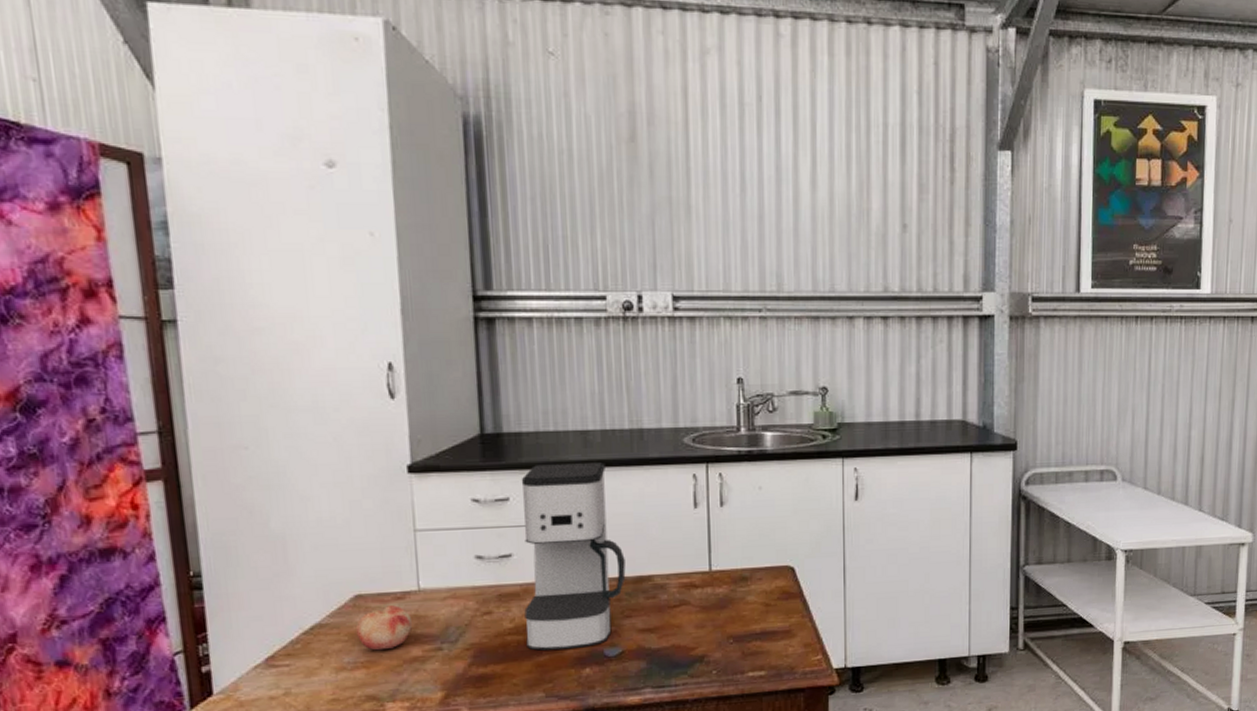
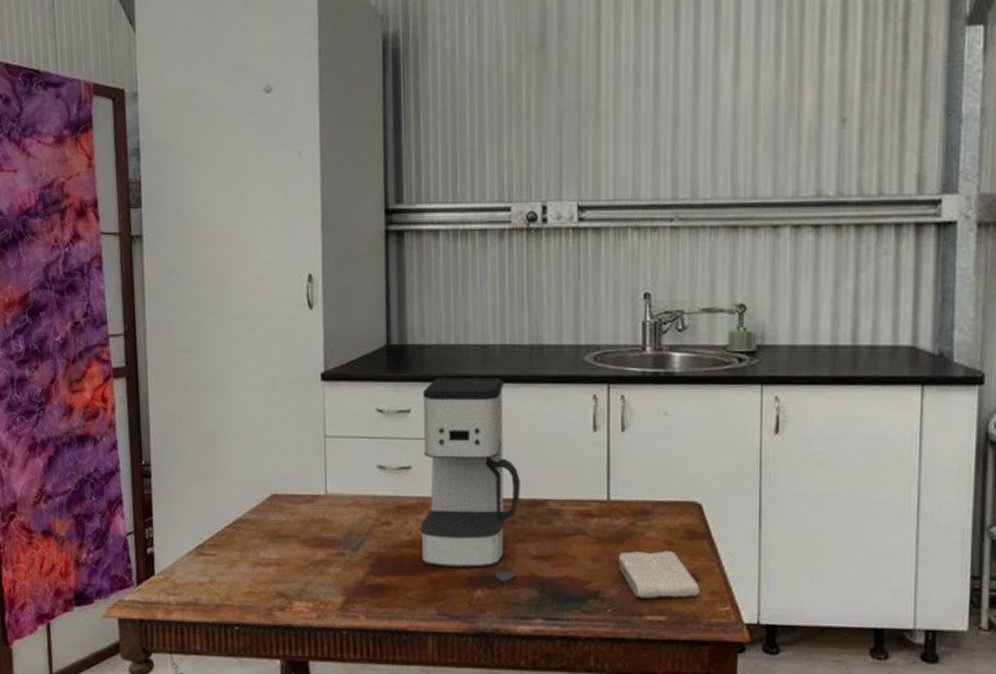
fruit: present [355,605,412,651] -> none [270,507,318,550]
washcloth: none [721,612,795,658] -> present [618,551,700,599]

